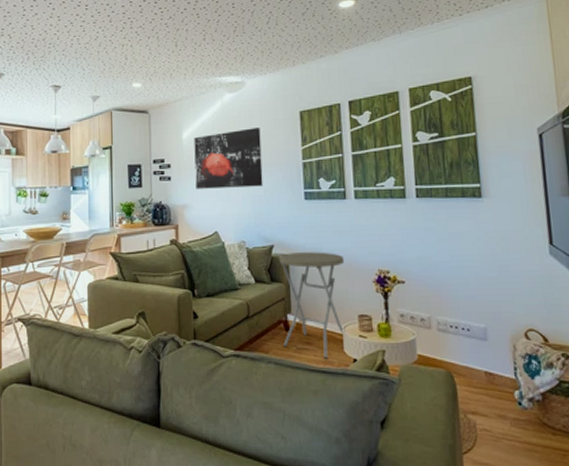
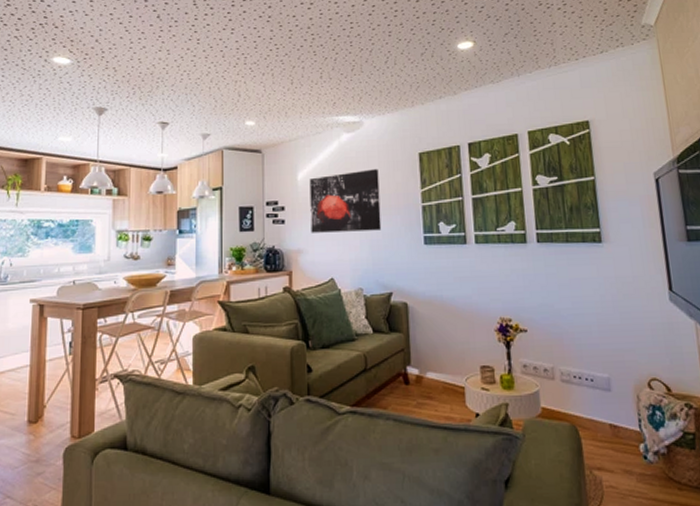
side table: present [278,252,345,359] -> none [397,299,467,414]

